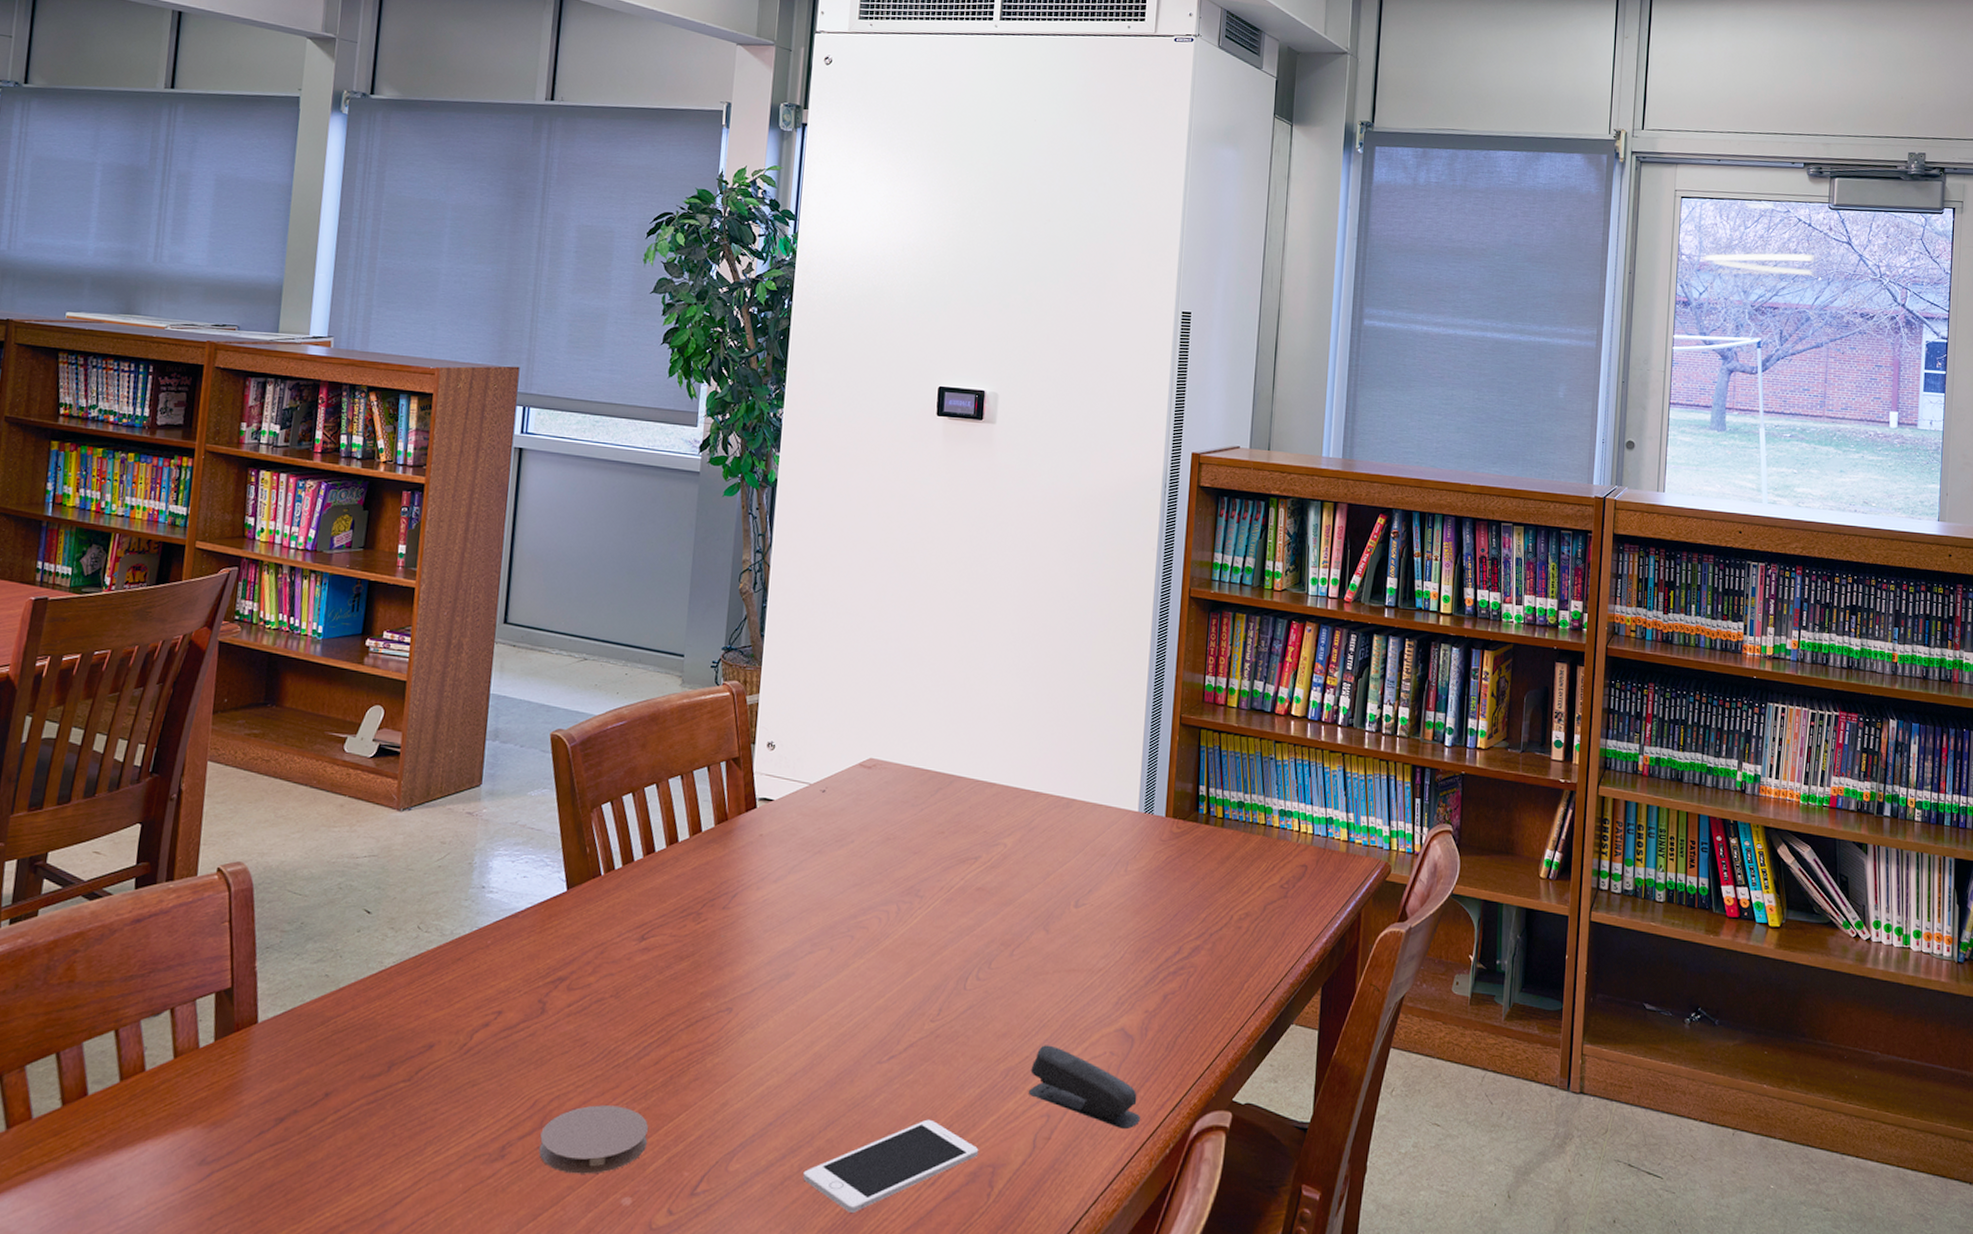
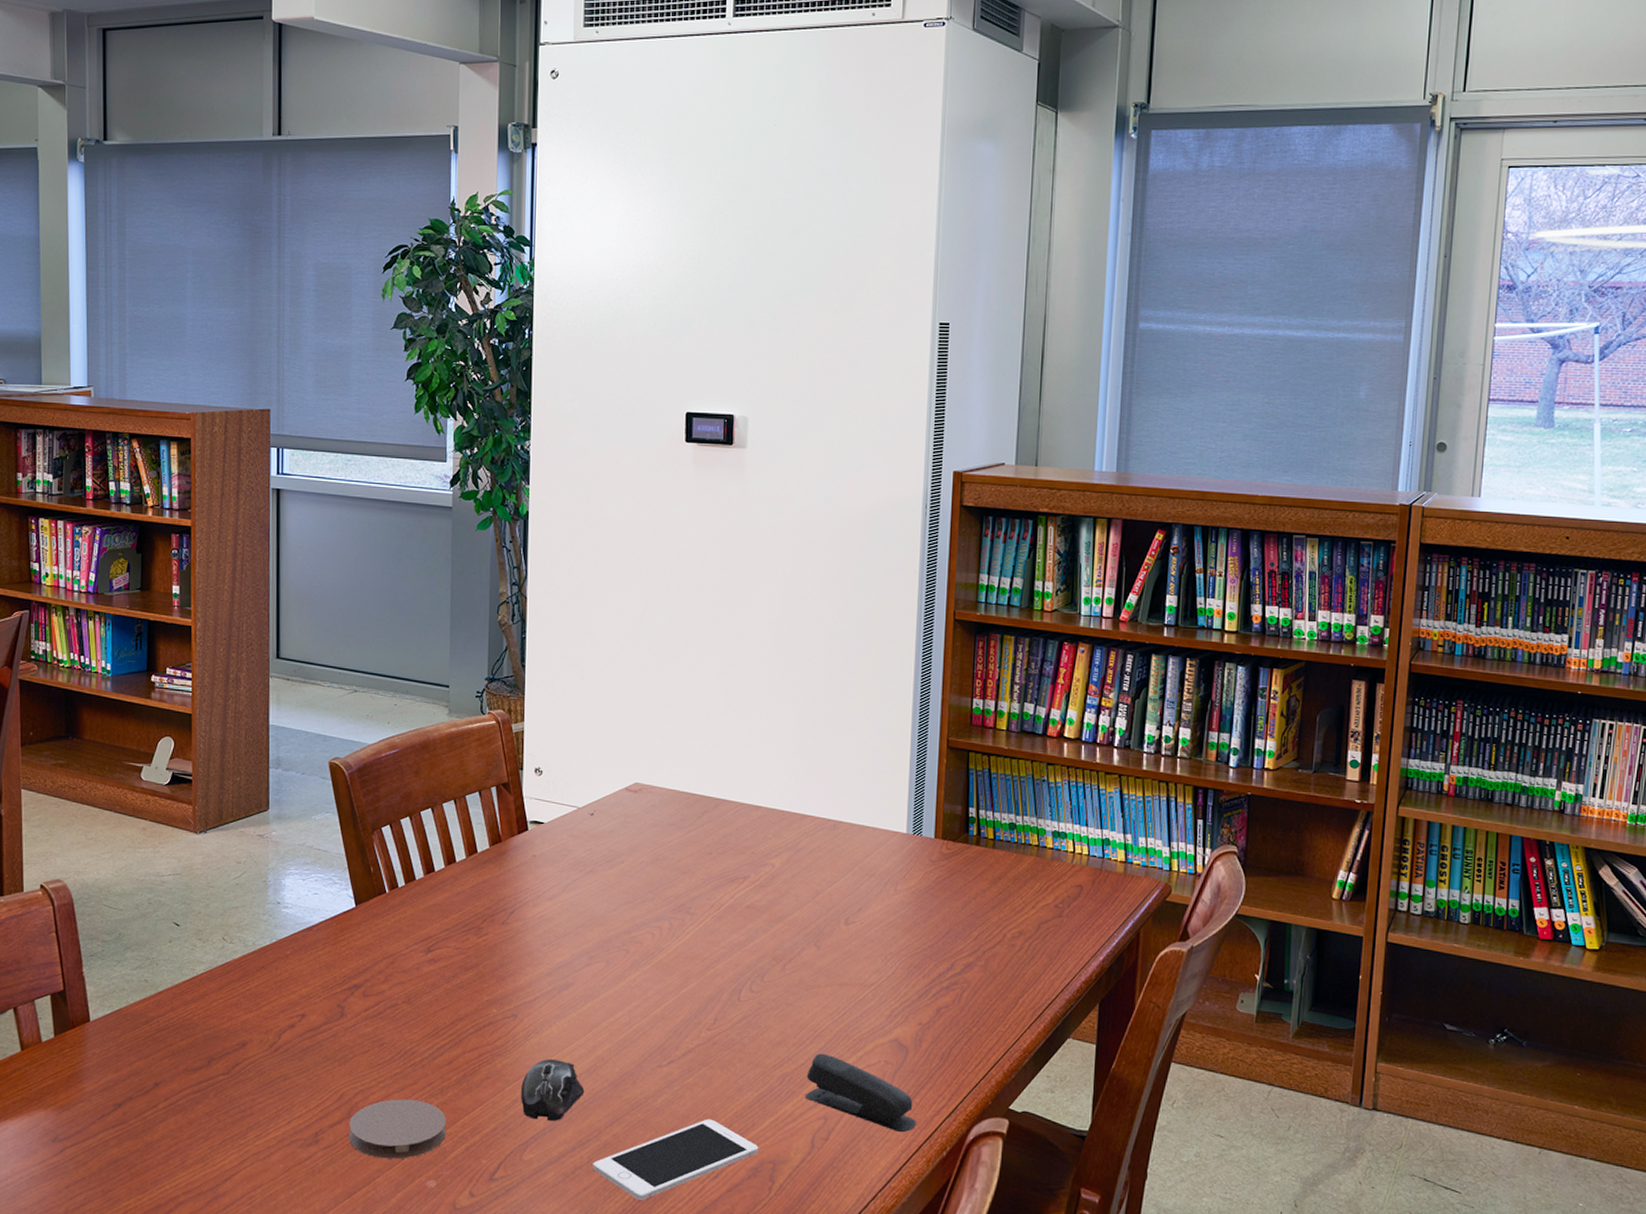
computer mouse: none [730,1057,799,1126] -> present [521,1059,585,1121]

